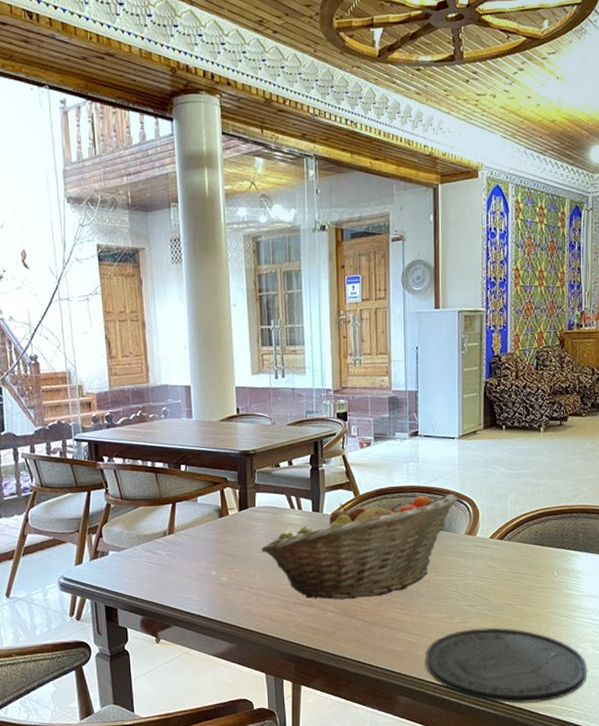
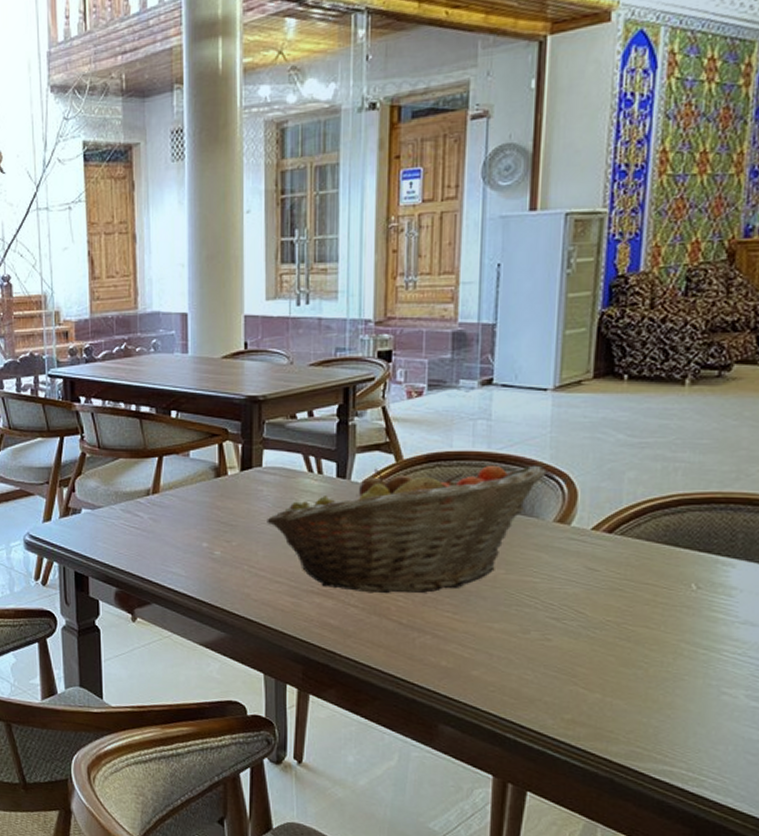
plate: present [425,627,587,704] -> none [482,649,735,762]

